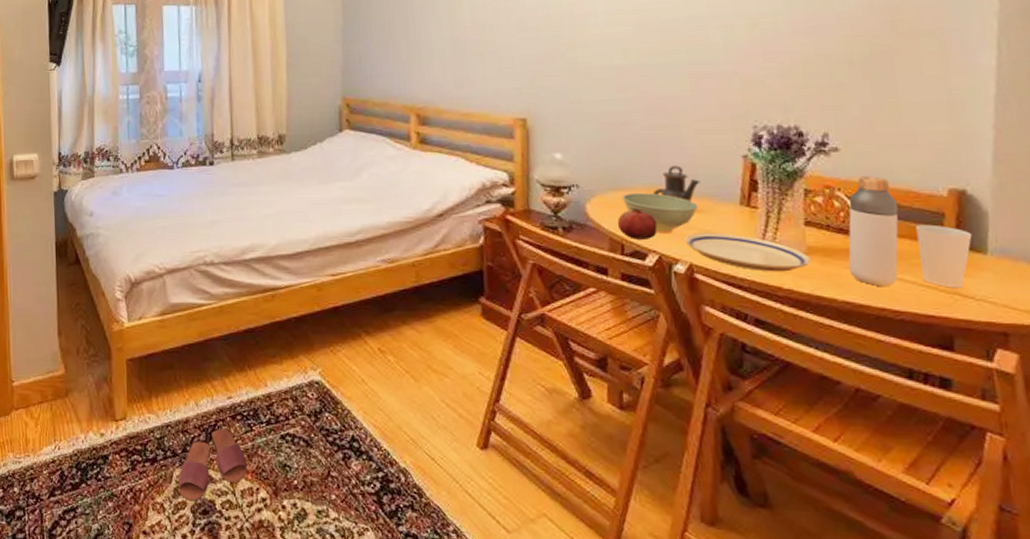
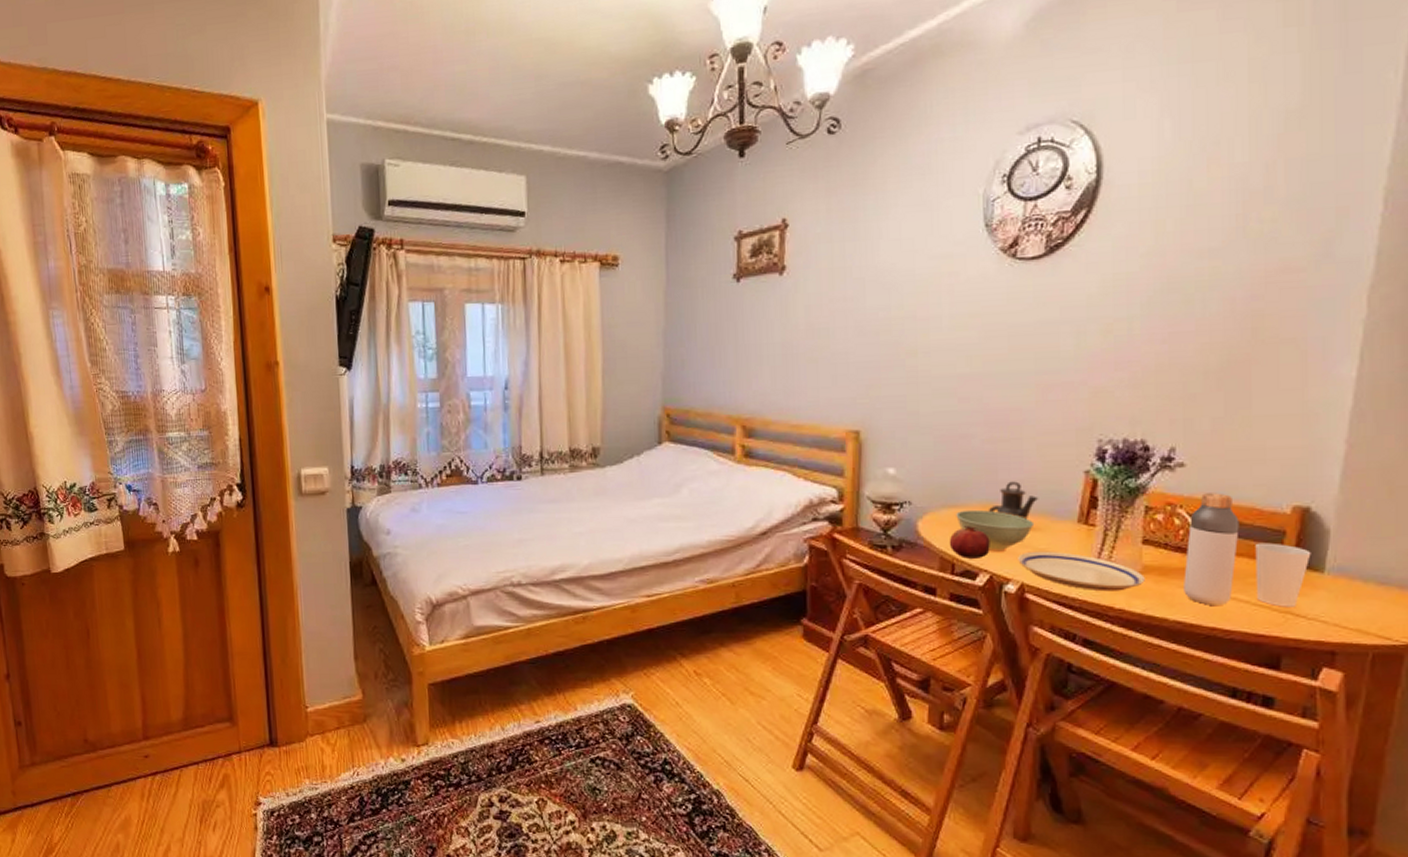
slippers: present [178,428,247,502] -> none [483,752,555,825]

